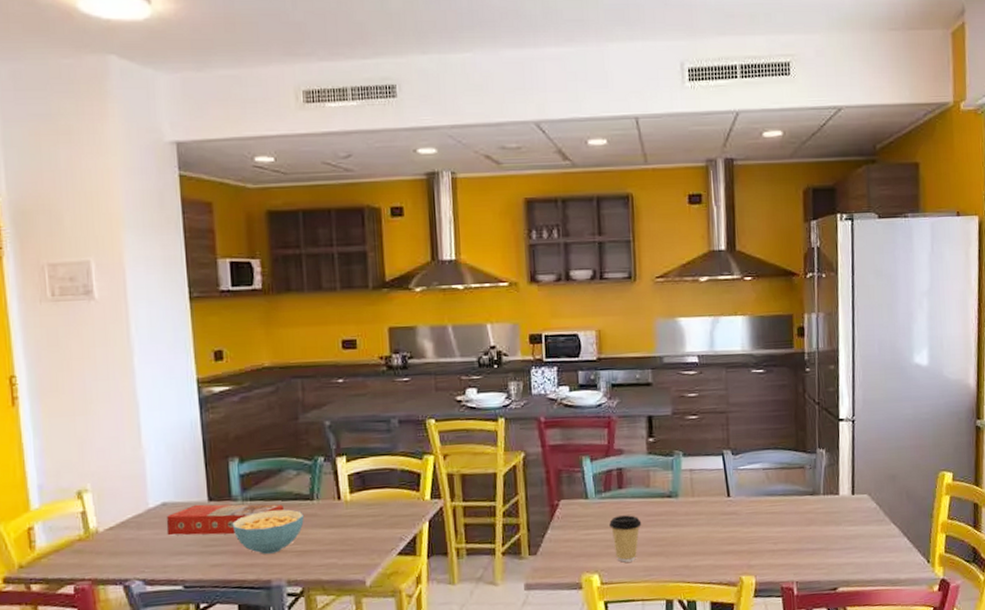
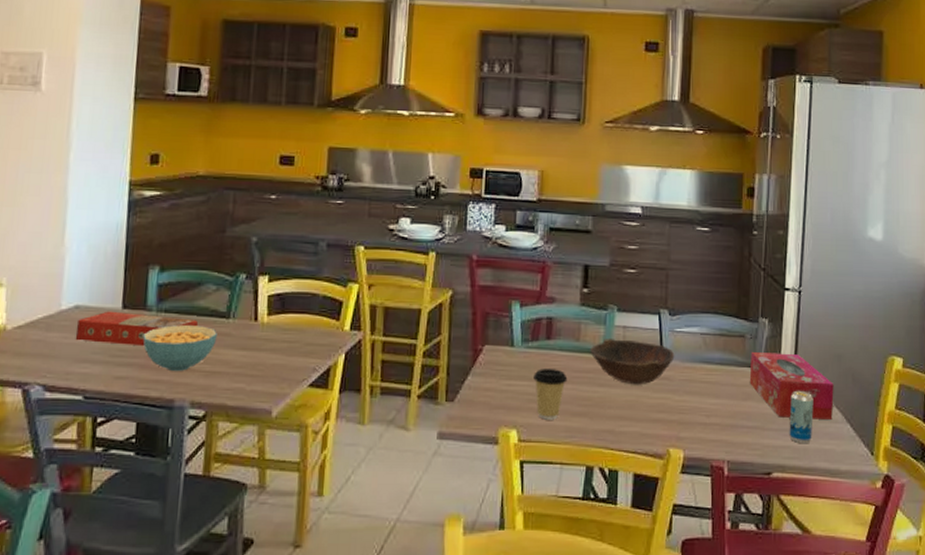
bowl: none [660,481,741,523] -> present [590,337,675,385]
tissue box: none [811,479,891,538] -> present [749,351,834,419]
beverage can: none [850,511,873,560] -> present [789,390,814,444]

